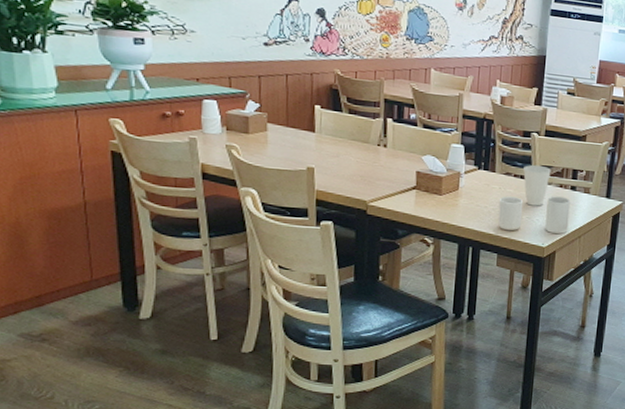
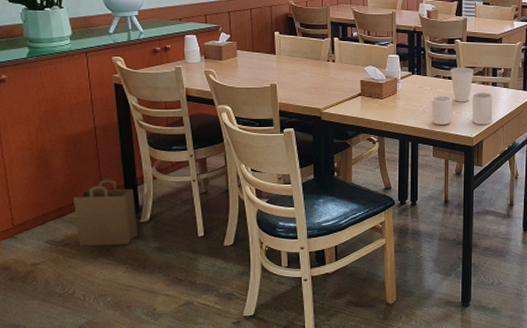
shopping bag: none [55,265,136,345] -> present [74,179,138,246]

